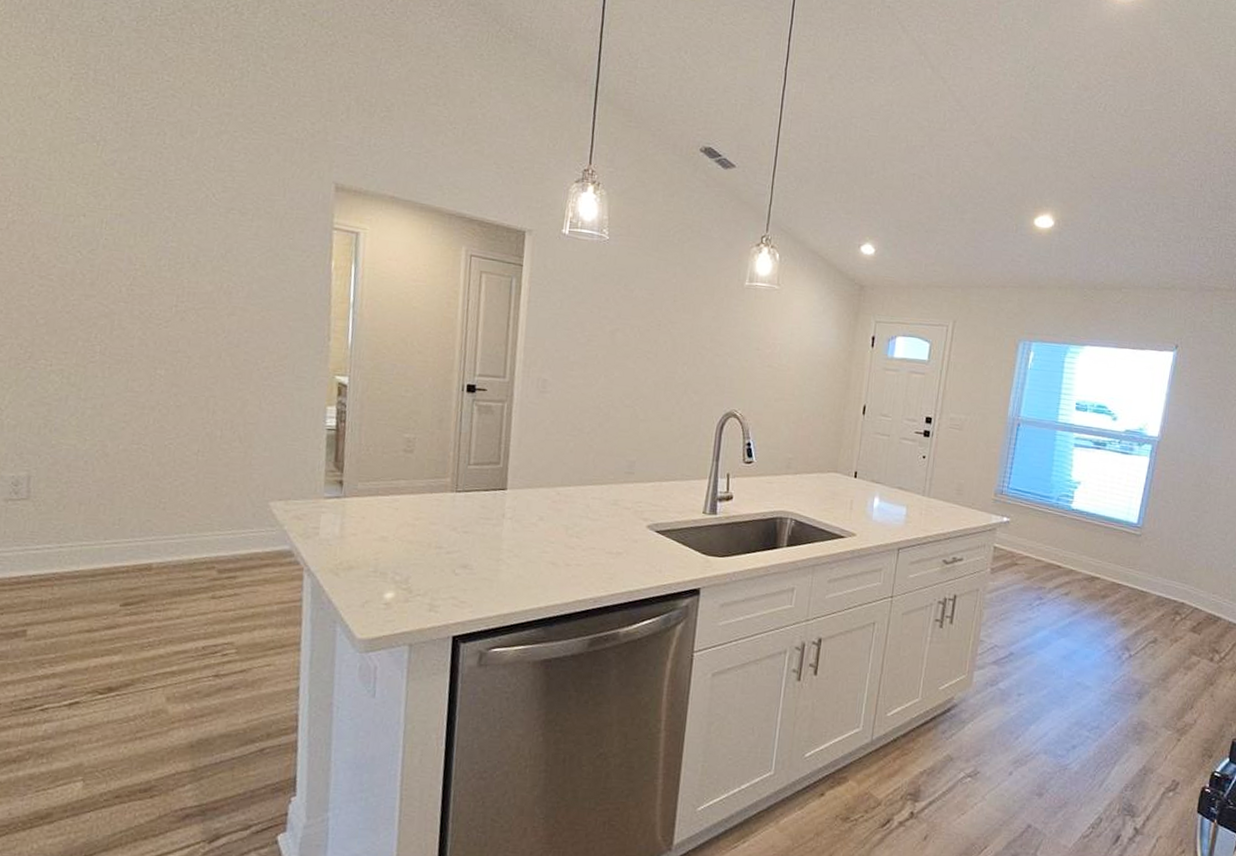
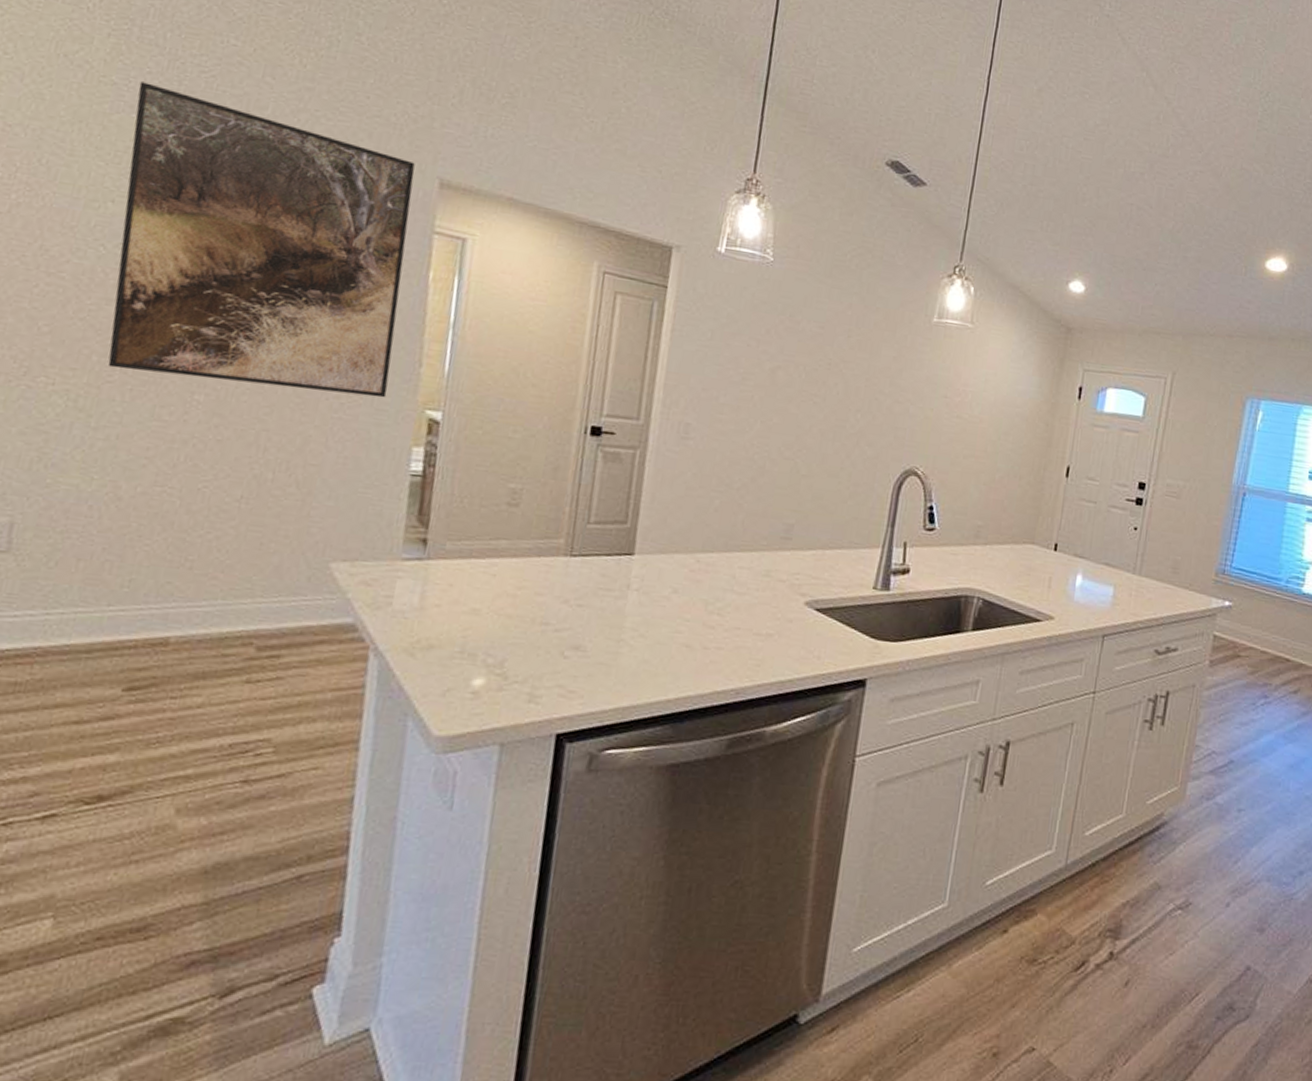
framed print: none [90,116,315,367] -> present [107,81,415,398]

